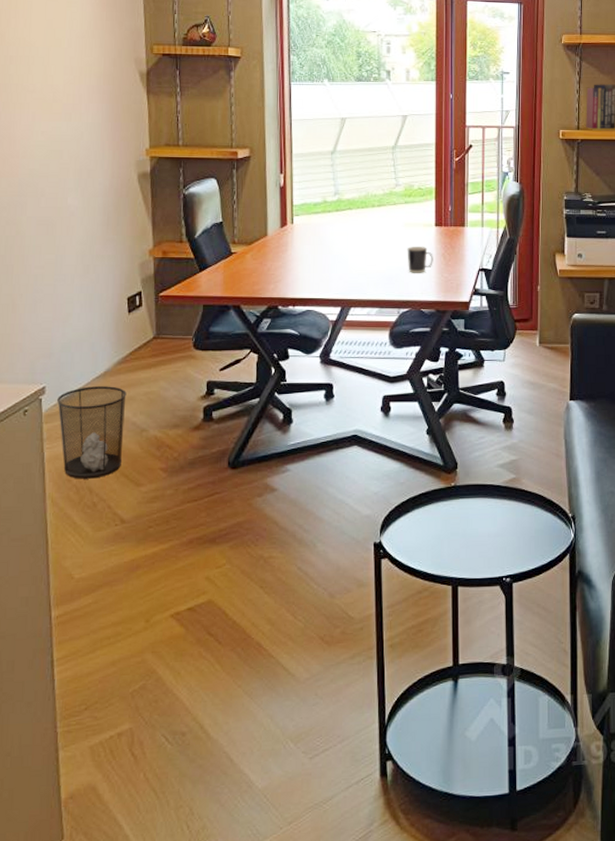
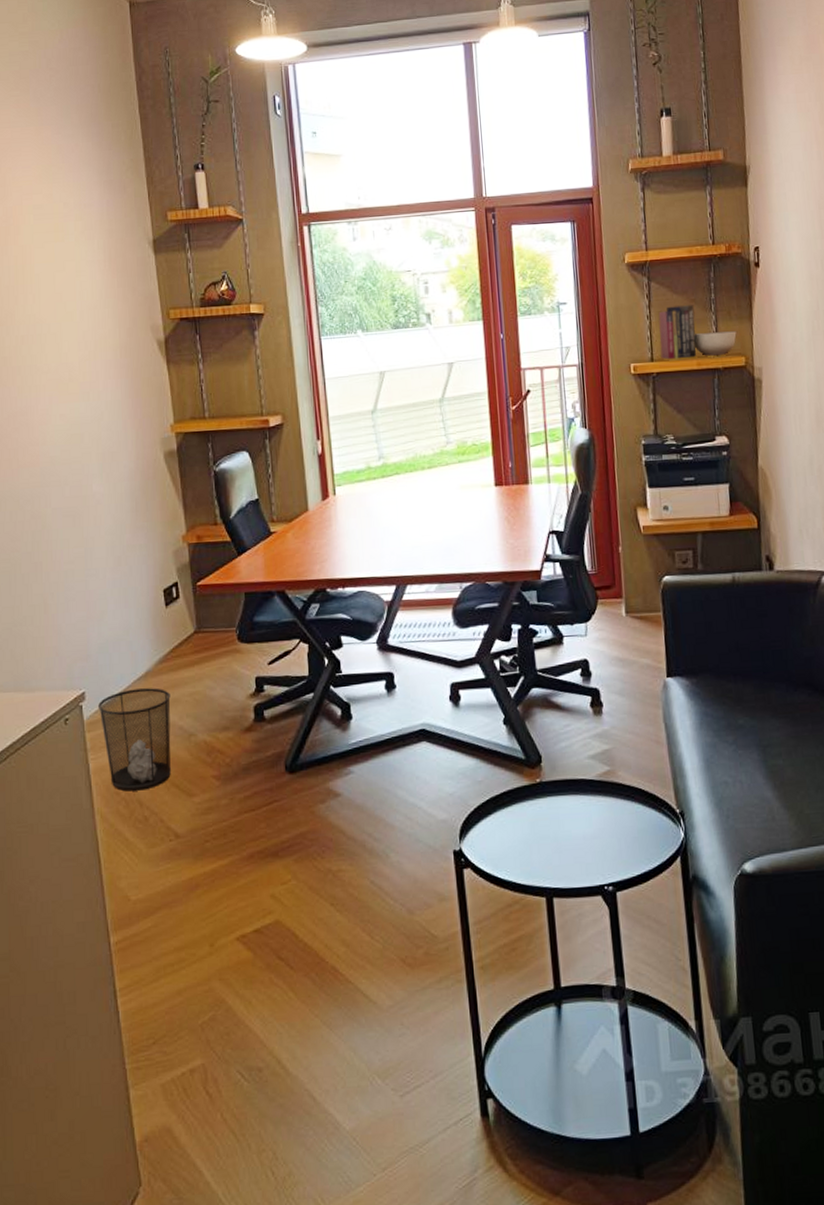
mug: present [407,247,433,273] -> none [465,510,496,542]

